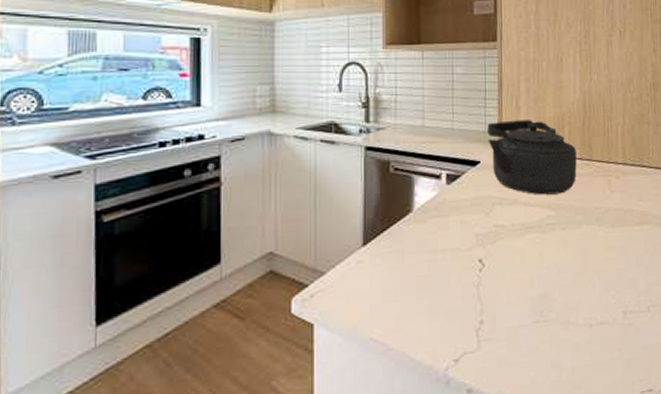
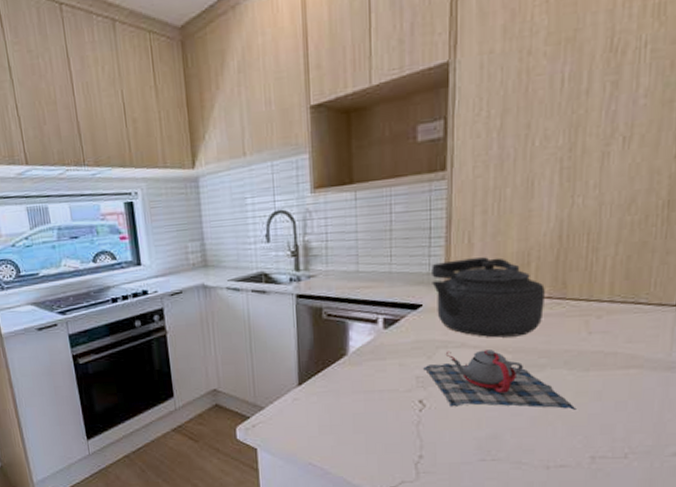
teapot: none [482,207,608,266] -> present [423,350,576,411]

